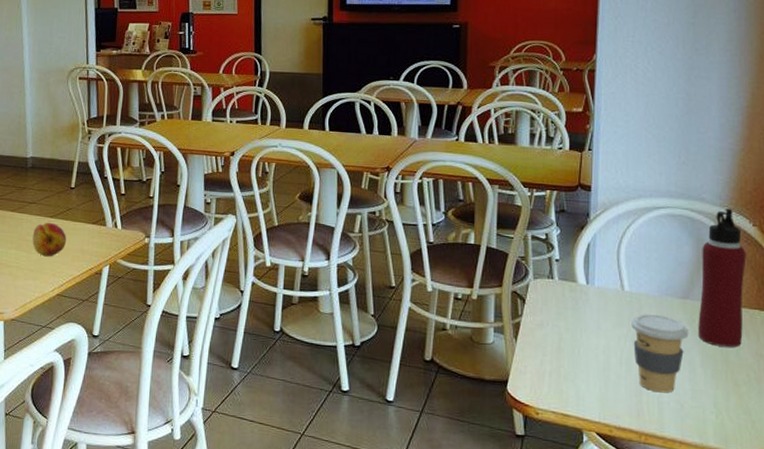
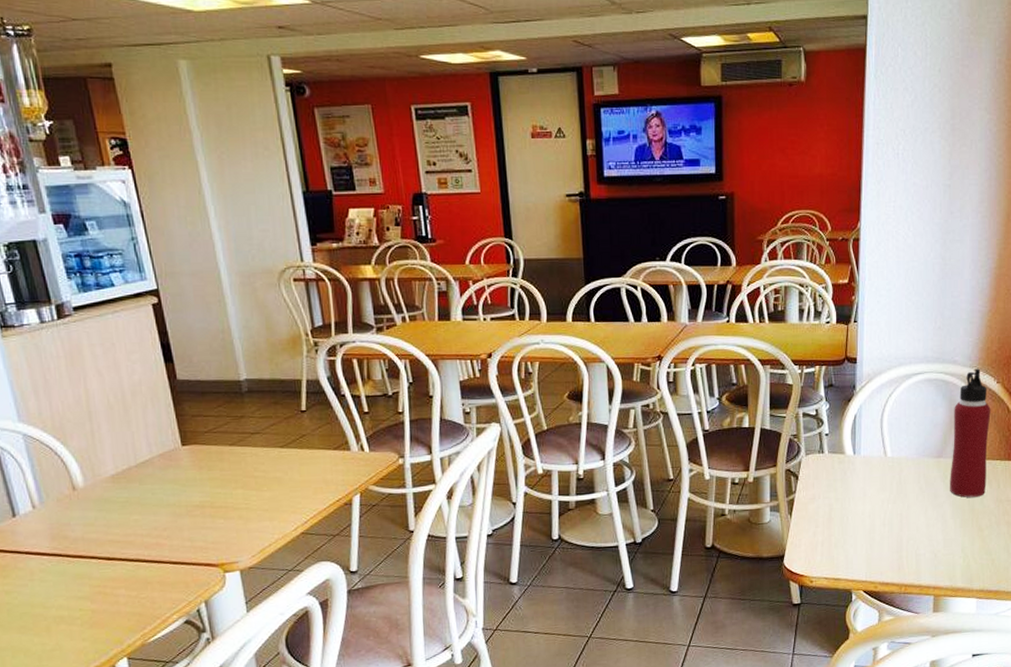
fruit: present [32,222,67,257] -> none [261,453,305,493]
coffee cup: present [631,314,689,393] -> none [893,475,942,547]

